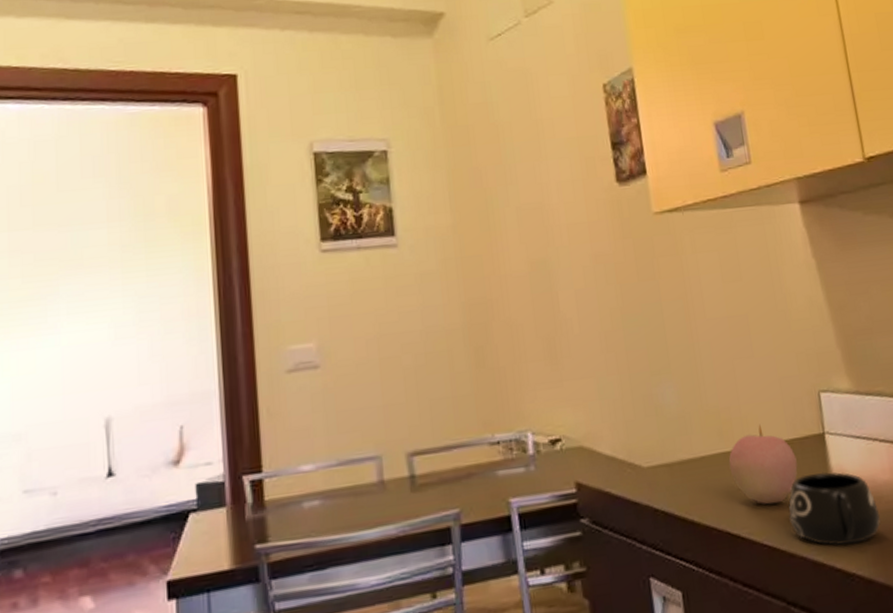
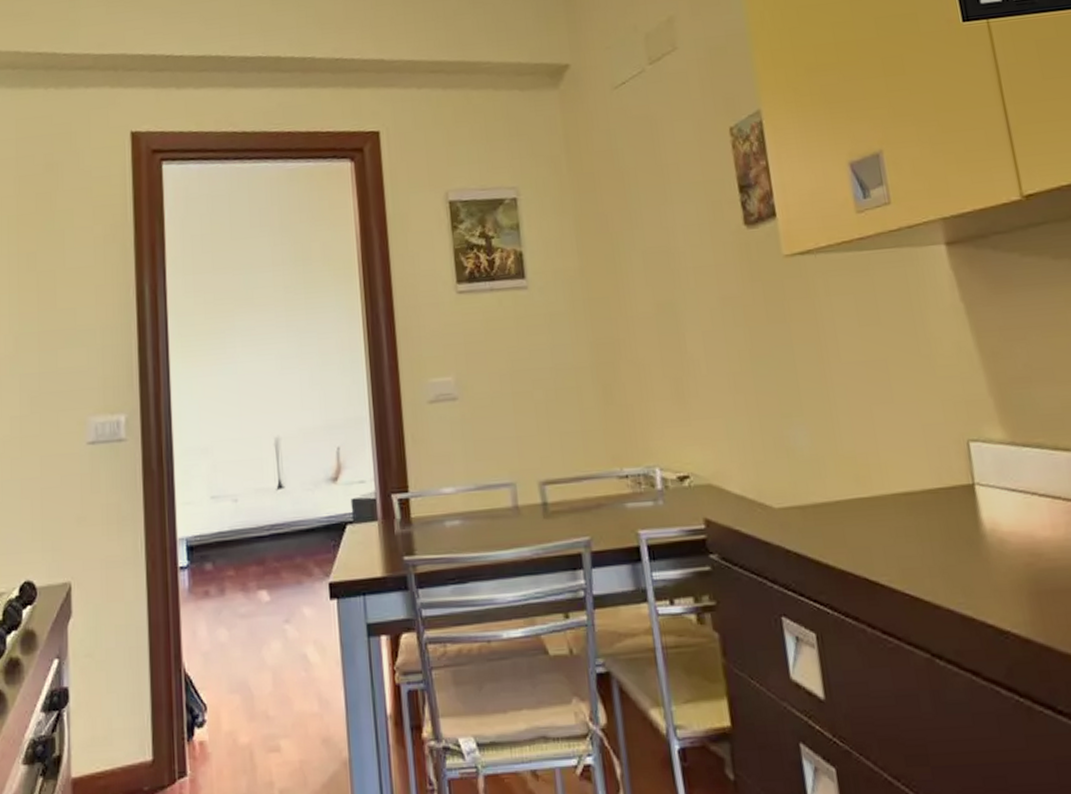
apple: present [728,424,798,505] -> none [866,471,944,554]
mug: present [788,472,881,545] -> none [933,524,1041,601]

